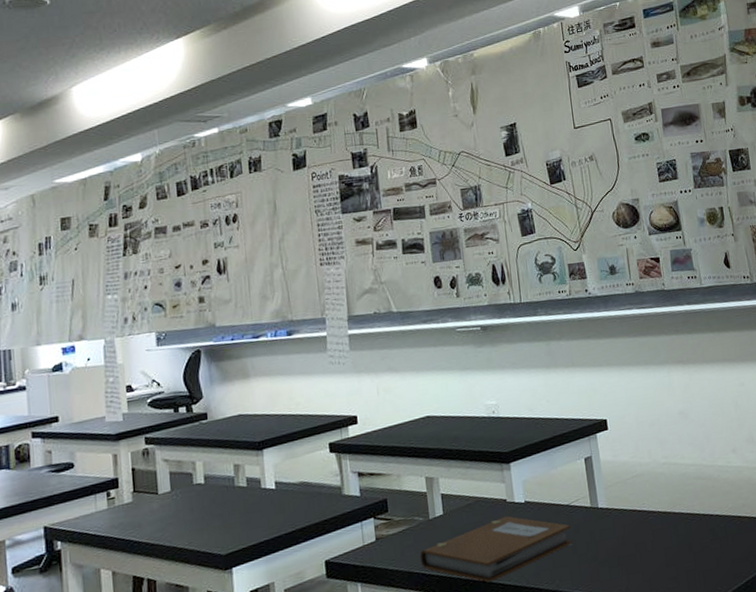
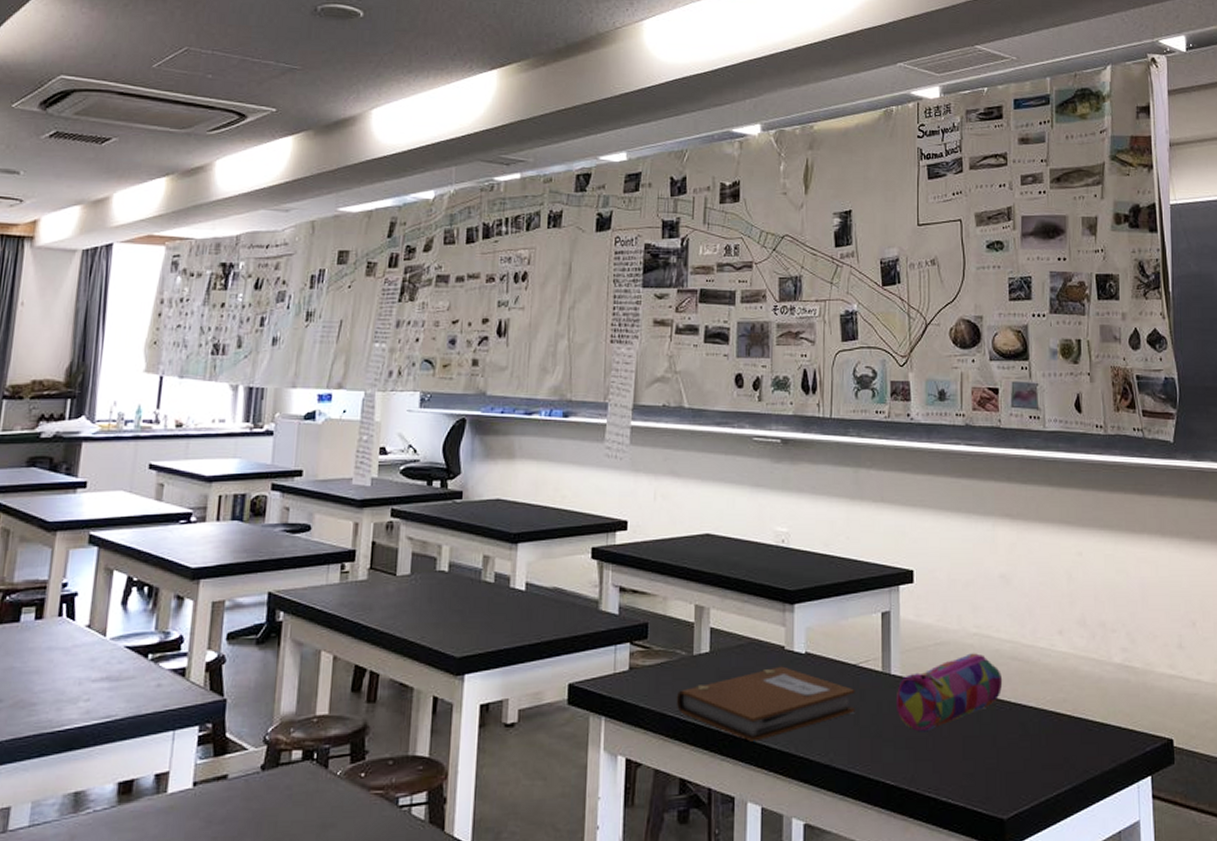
pencil case: none [605,479,692,551] -> present [895,653,1003,732]

